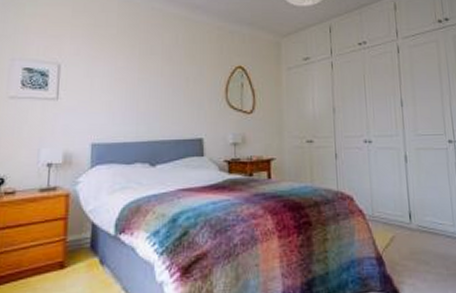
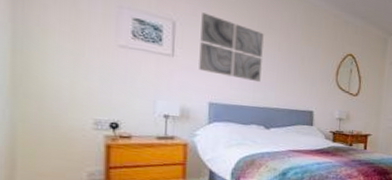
wall art: none [82,50,145,114] -> present [199,12,264,83]

